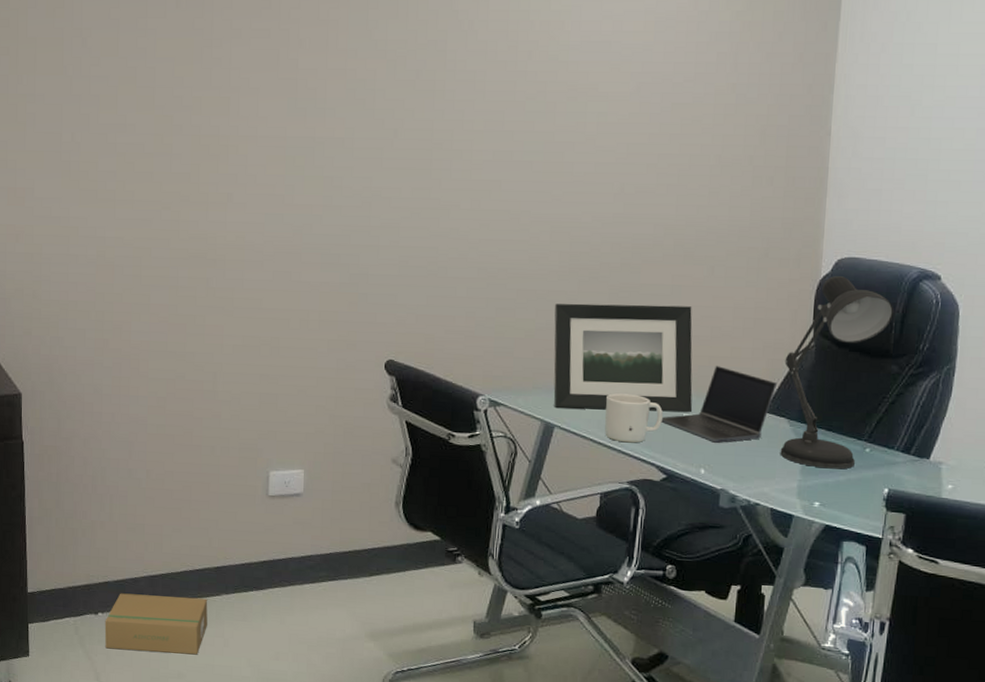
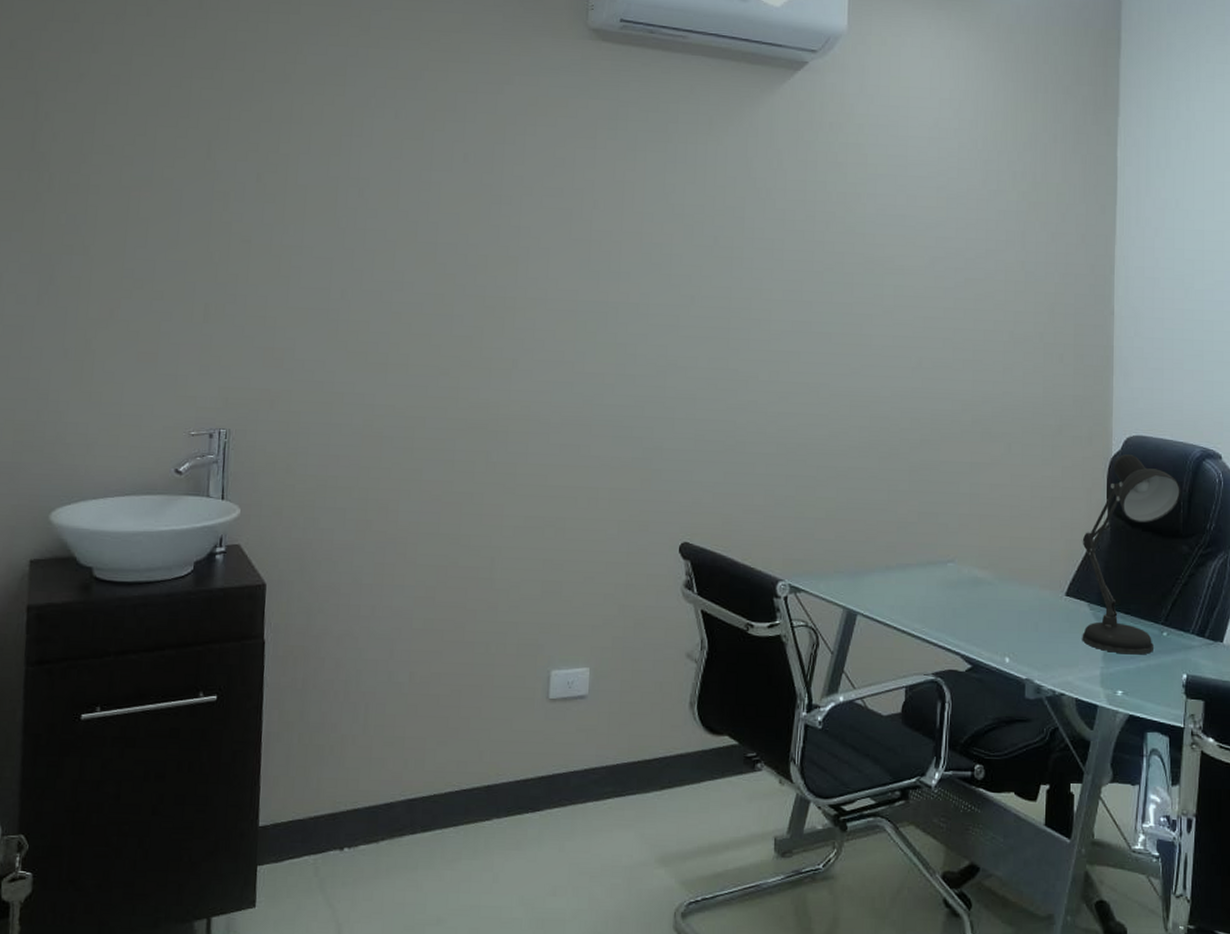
box: present [104,593,208,655] -> none [350,822,476,895]
picture frame: present [553,303,693,413] -> none [855,481,995,597]
mug: present [605,393,664,443] -> none [908,577,967,631]
laptop computer: present [661,366,778,443] -> none [964,547,1077,629]

